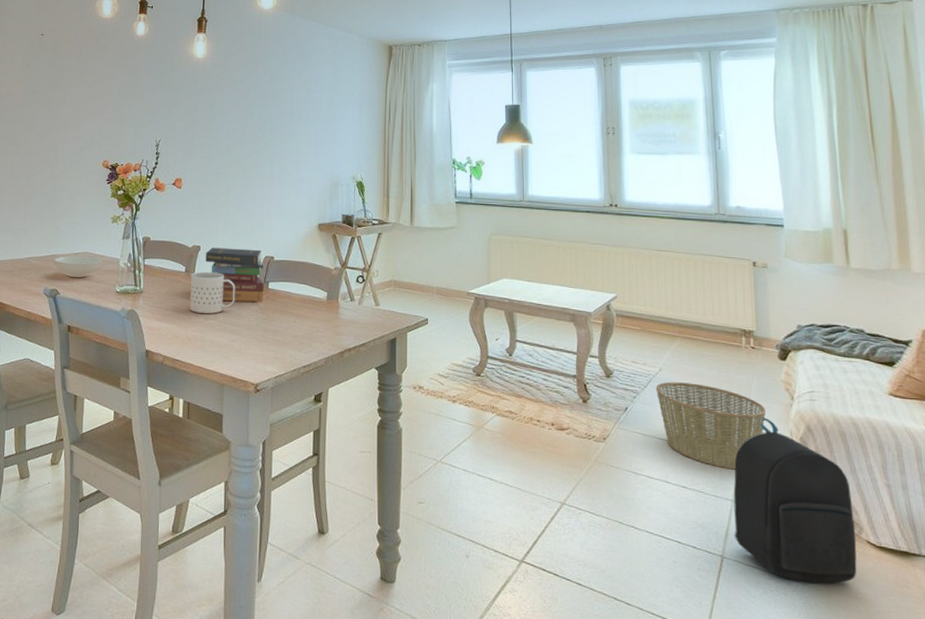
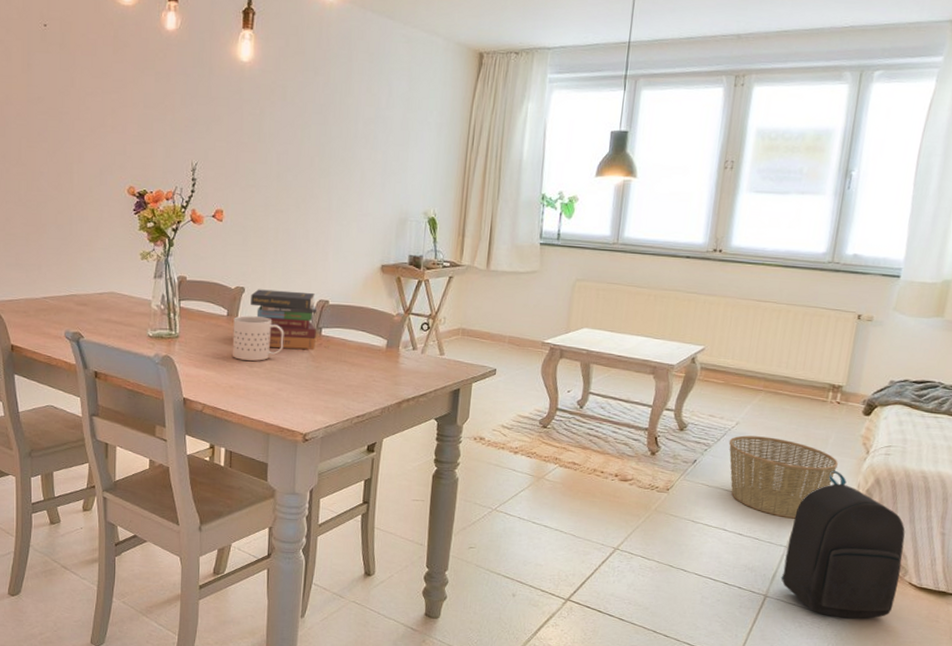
bowl: present [54,255,102,278] -> none [75,295,131,321]

